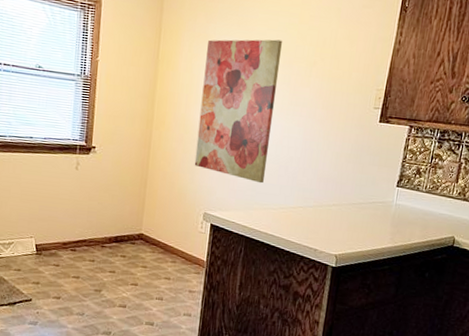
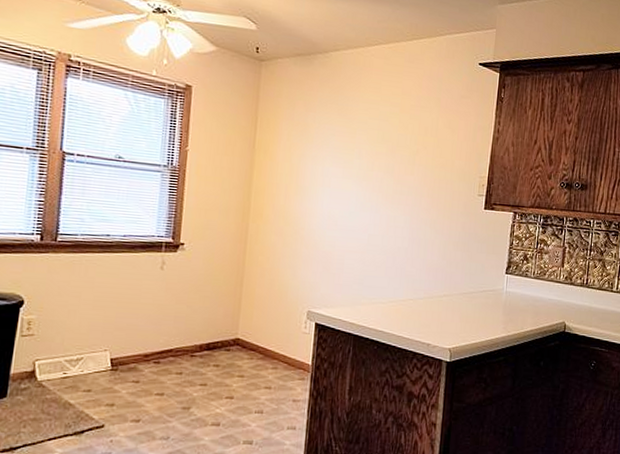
wall art: present [194,39,282,184] -> none [295,128,384,277]

